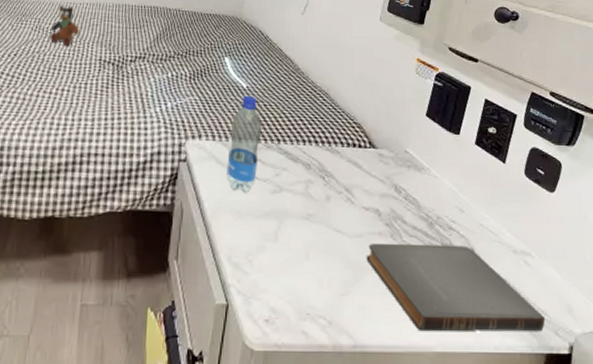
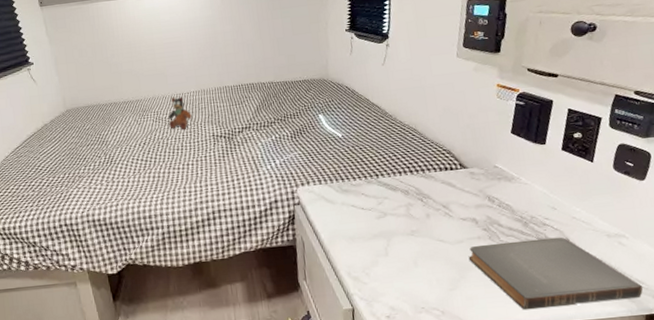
bottle: present [226,95,262,193] -> none [333,142,362,222]

